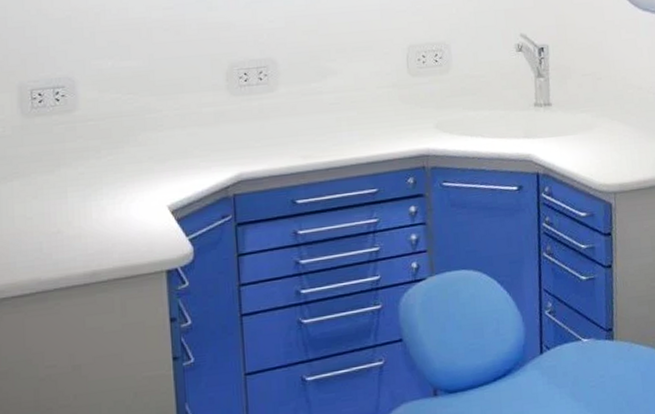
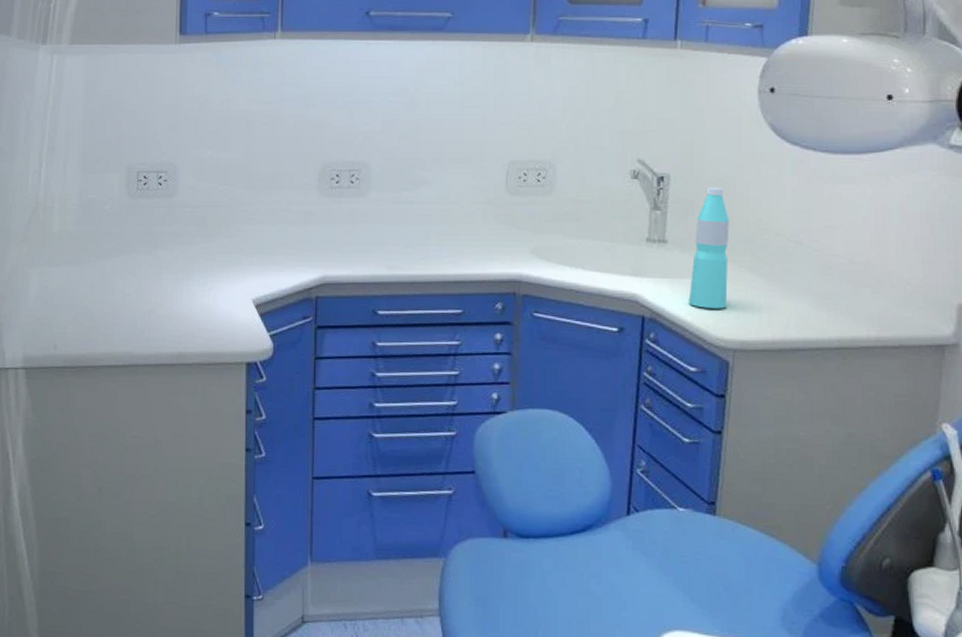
water bottle: none [573,52,606,160] -> present [688,187,730,309]

